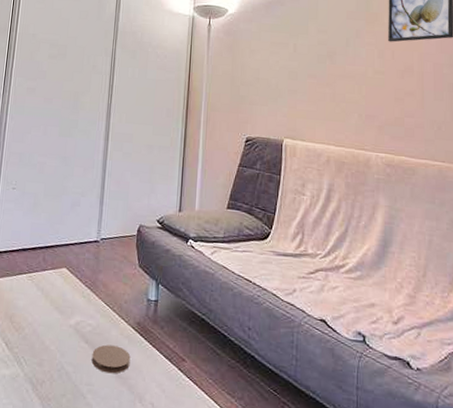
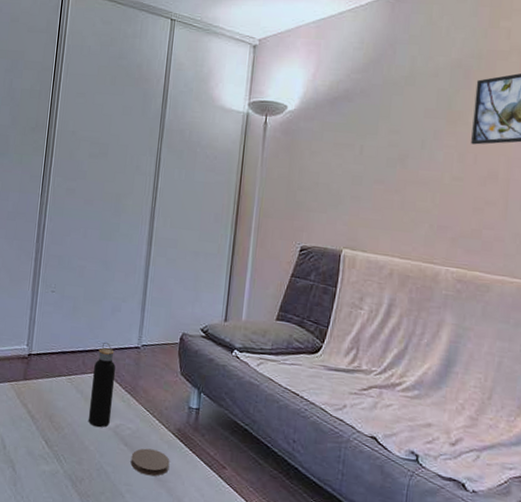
water bottle: none [49,237,75,326] -> present [88,342,116,428]

